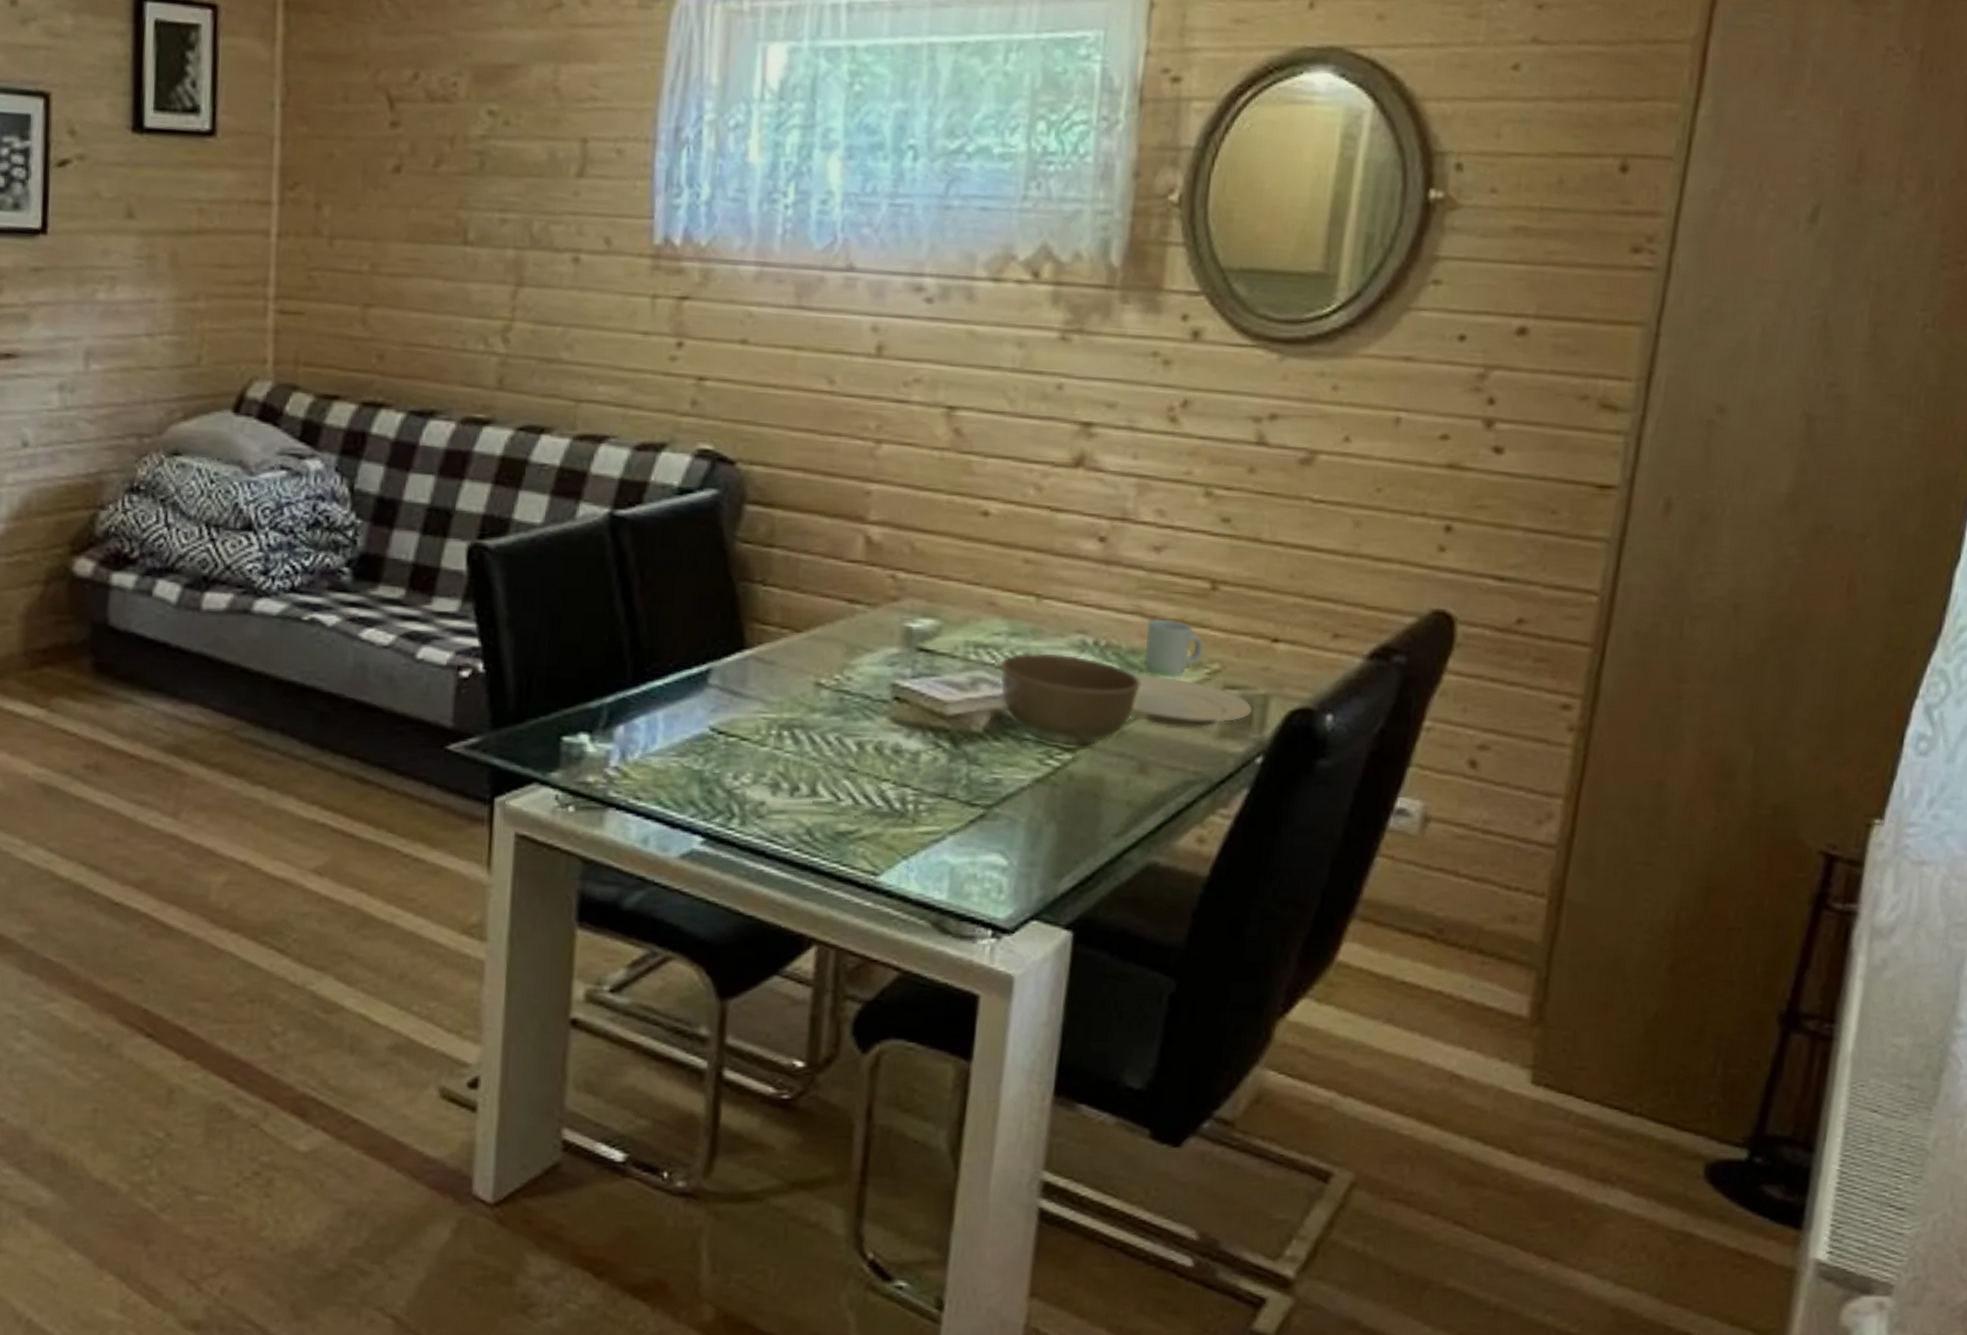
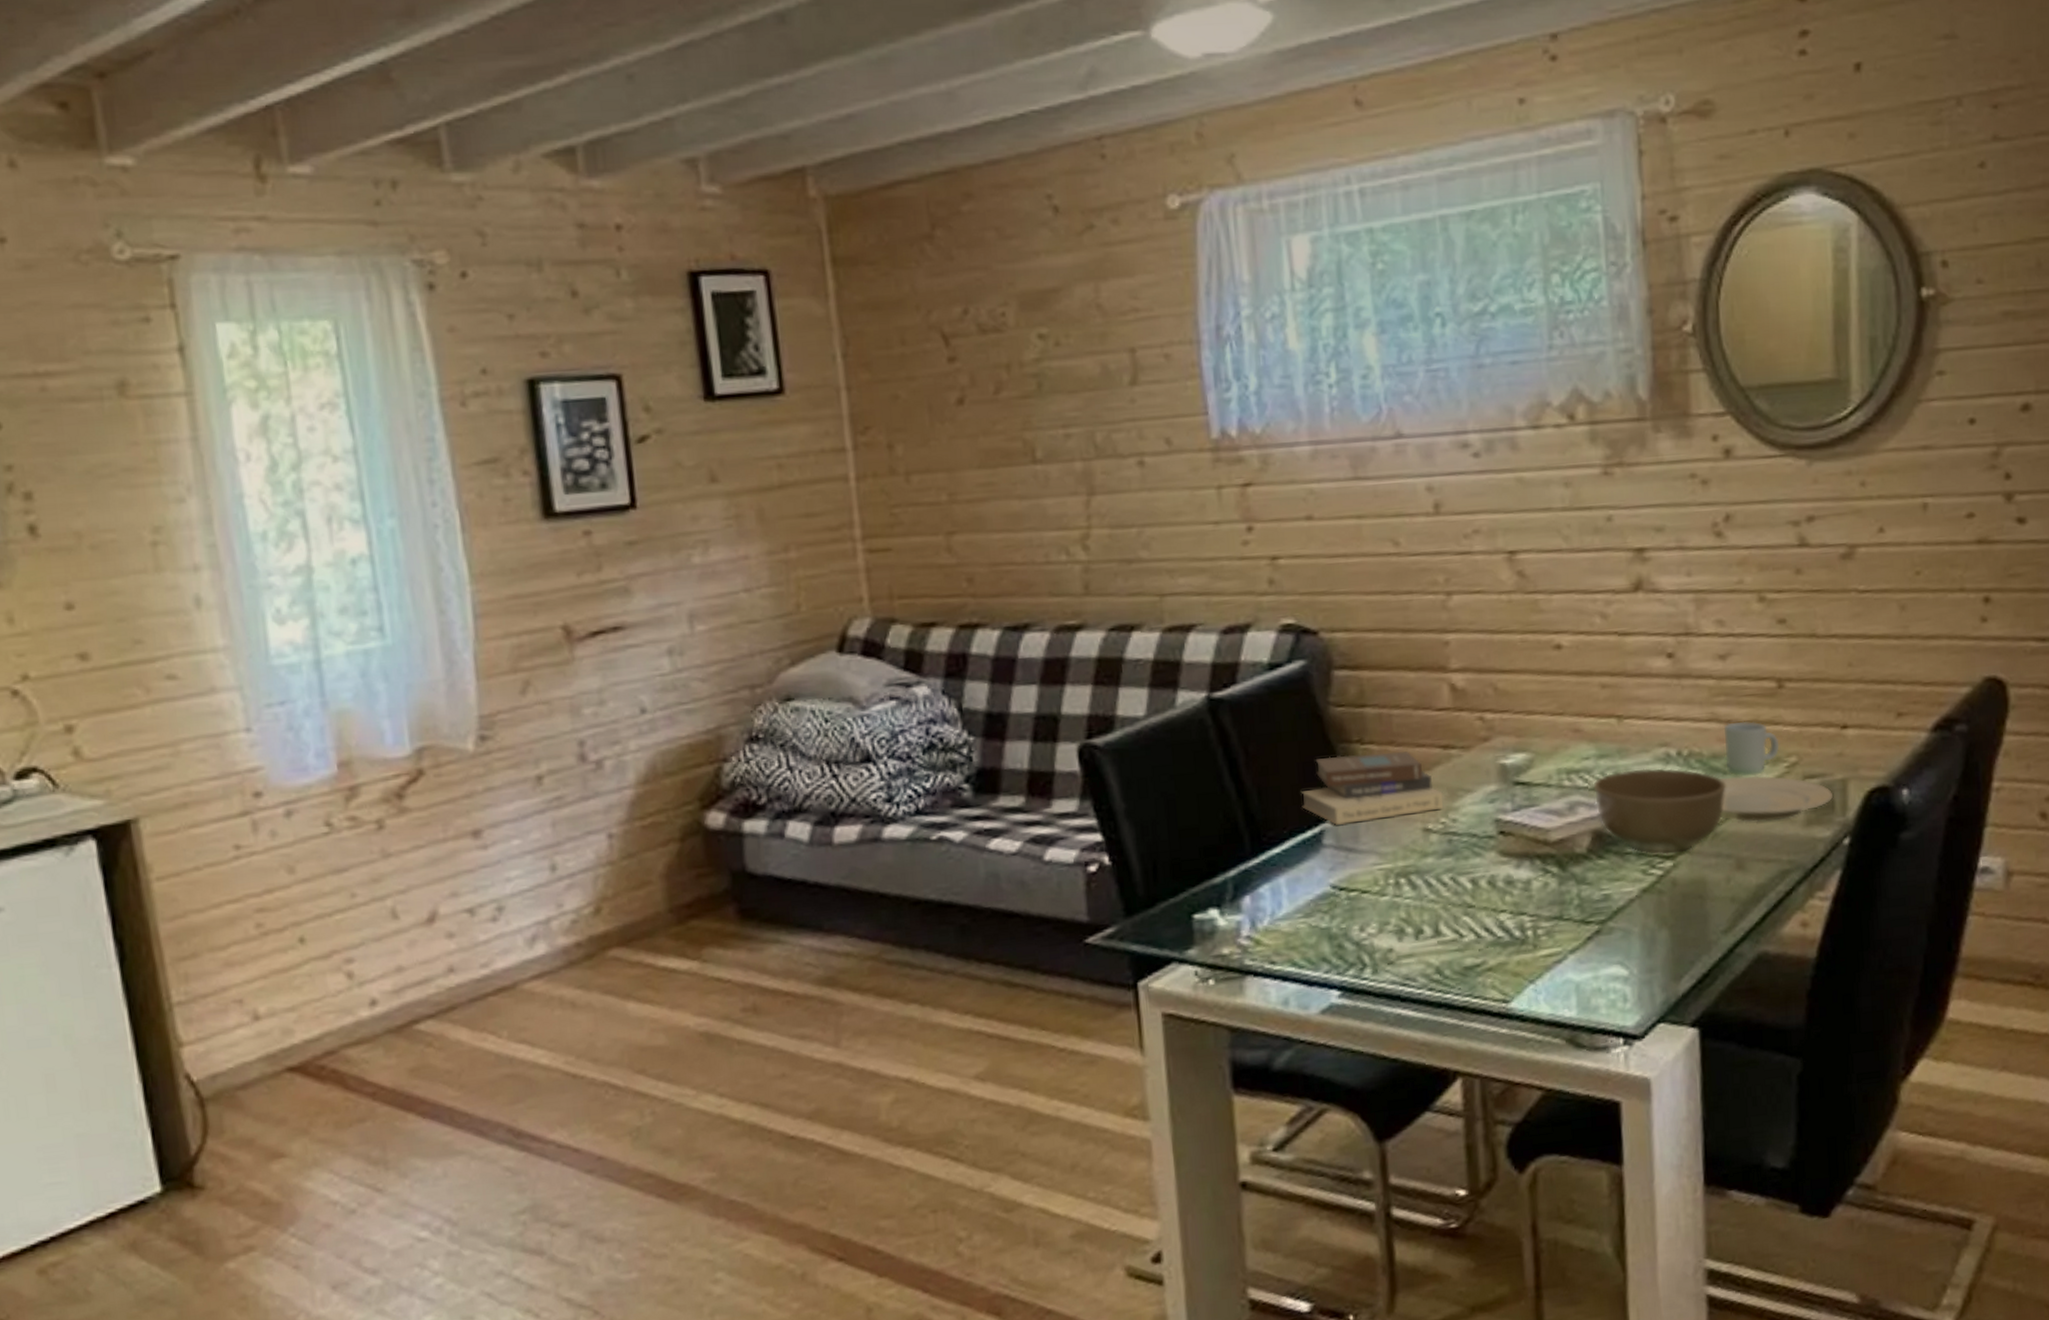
books: none [691,593,841,667] -> present [1300,751,1444,826]

